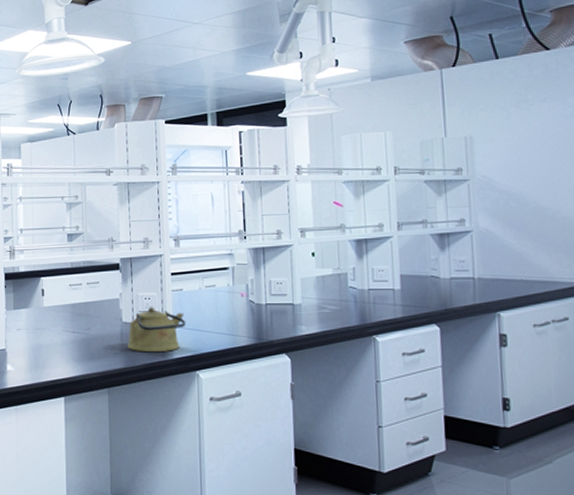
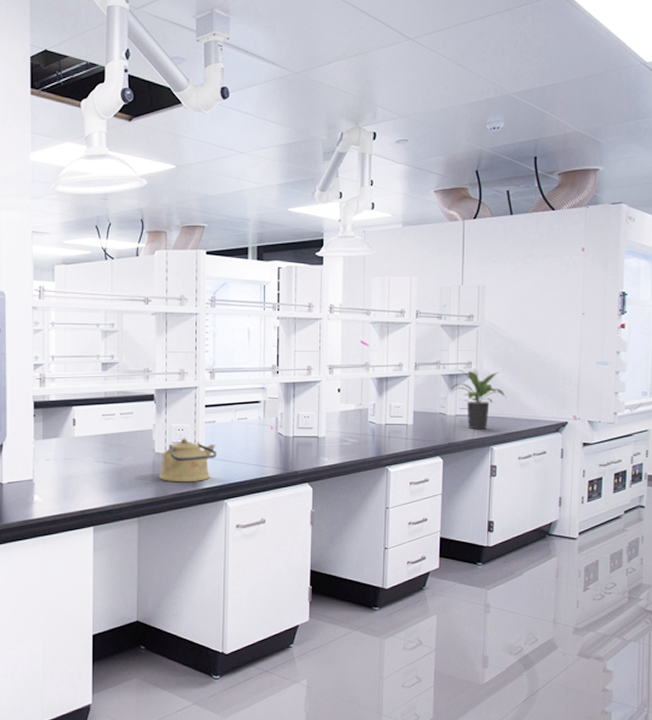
potted plant: none [442,226,512,294] -> present [451,368,507,430]

